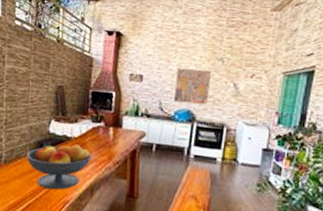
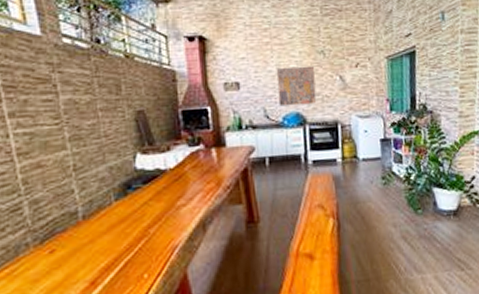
fruit bowl: present [26,144,92,190] -> none [111,176,196,238]

